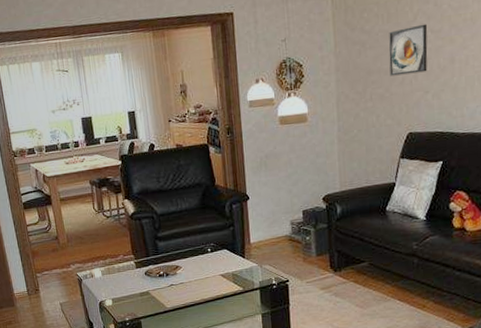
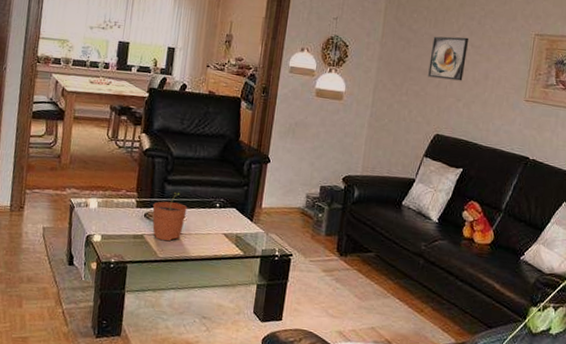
plant pot: none [150,247,183,293] -> present [152,193,187,241]

